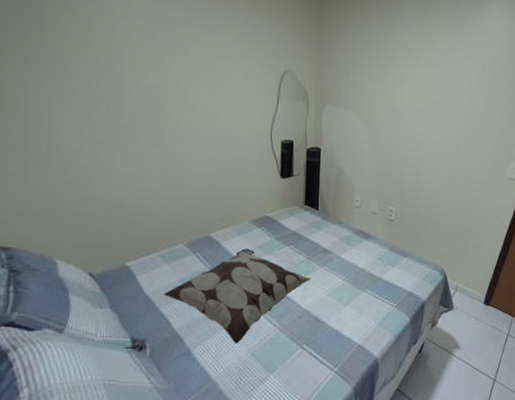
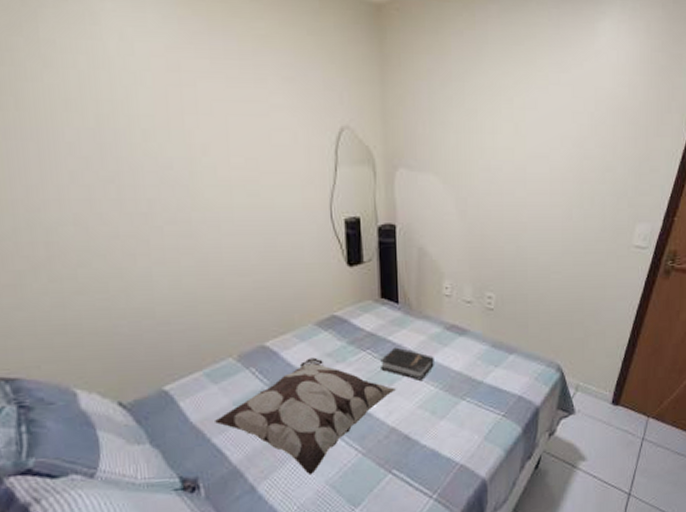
hardback book: none [300,245,343,273] -> present [380,347,434,380]

